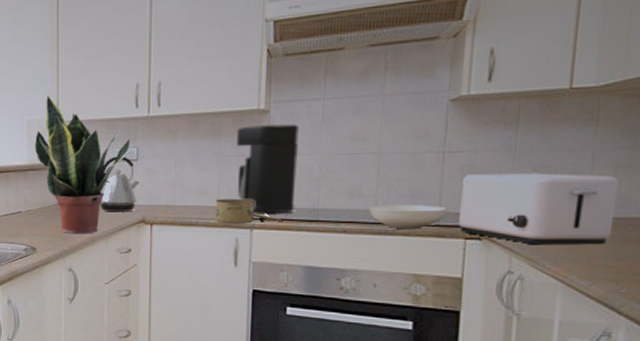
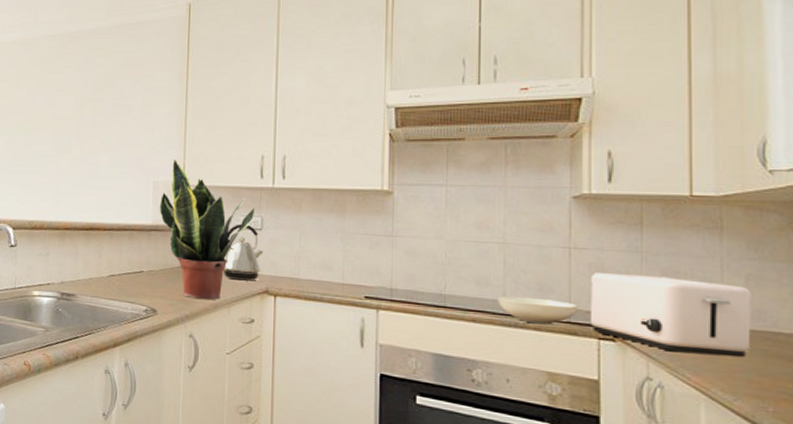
cooking pot: present [215,198,283,224] -> none [340,275,410,304]
coffee maker: present [237,124,299,214] -> none [361,205,423,296]

